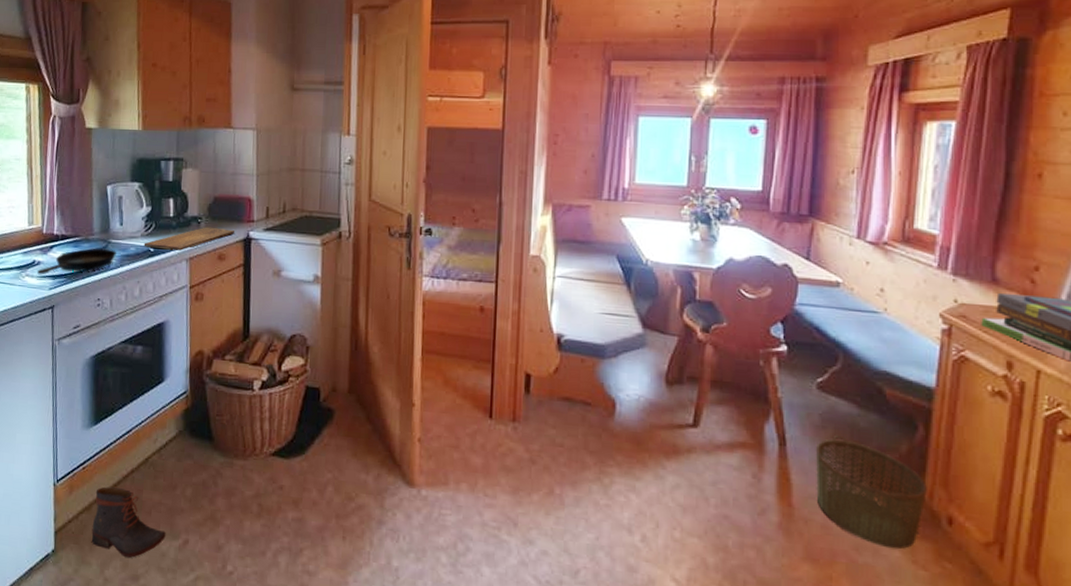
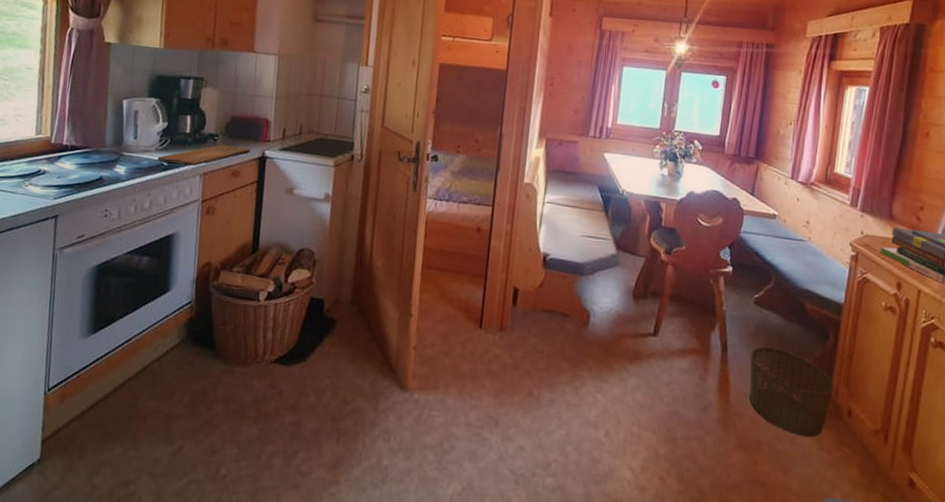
frying pan: present [36,248,117,275] -> none [41,160,129,185]
boot: present [91,486,166,558] -> none [81,395,161,465]

